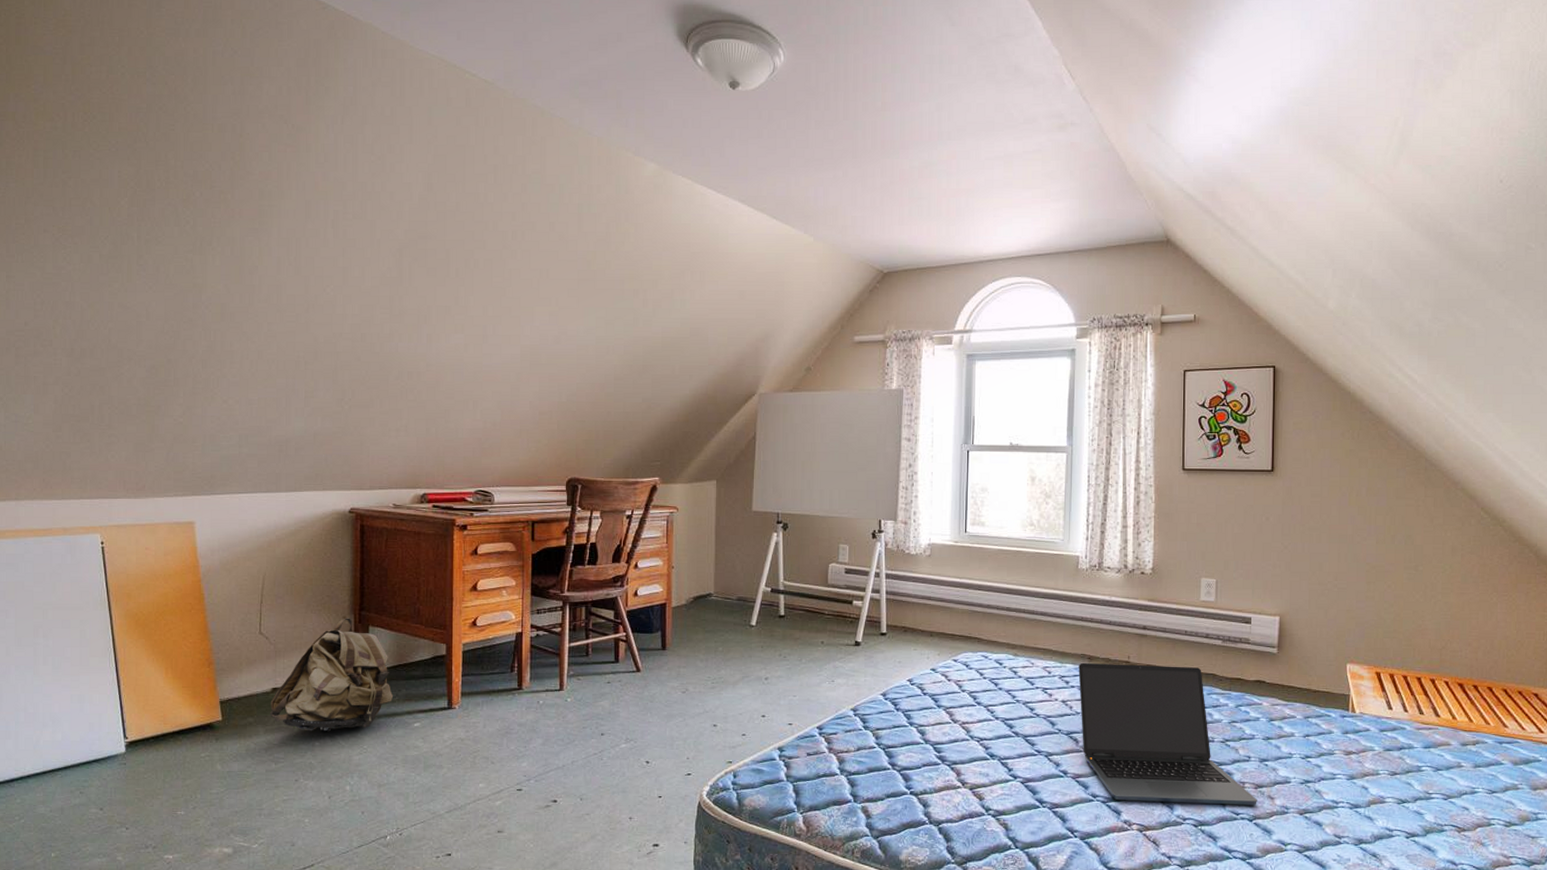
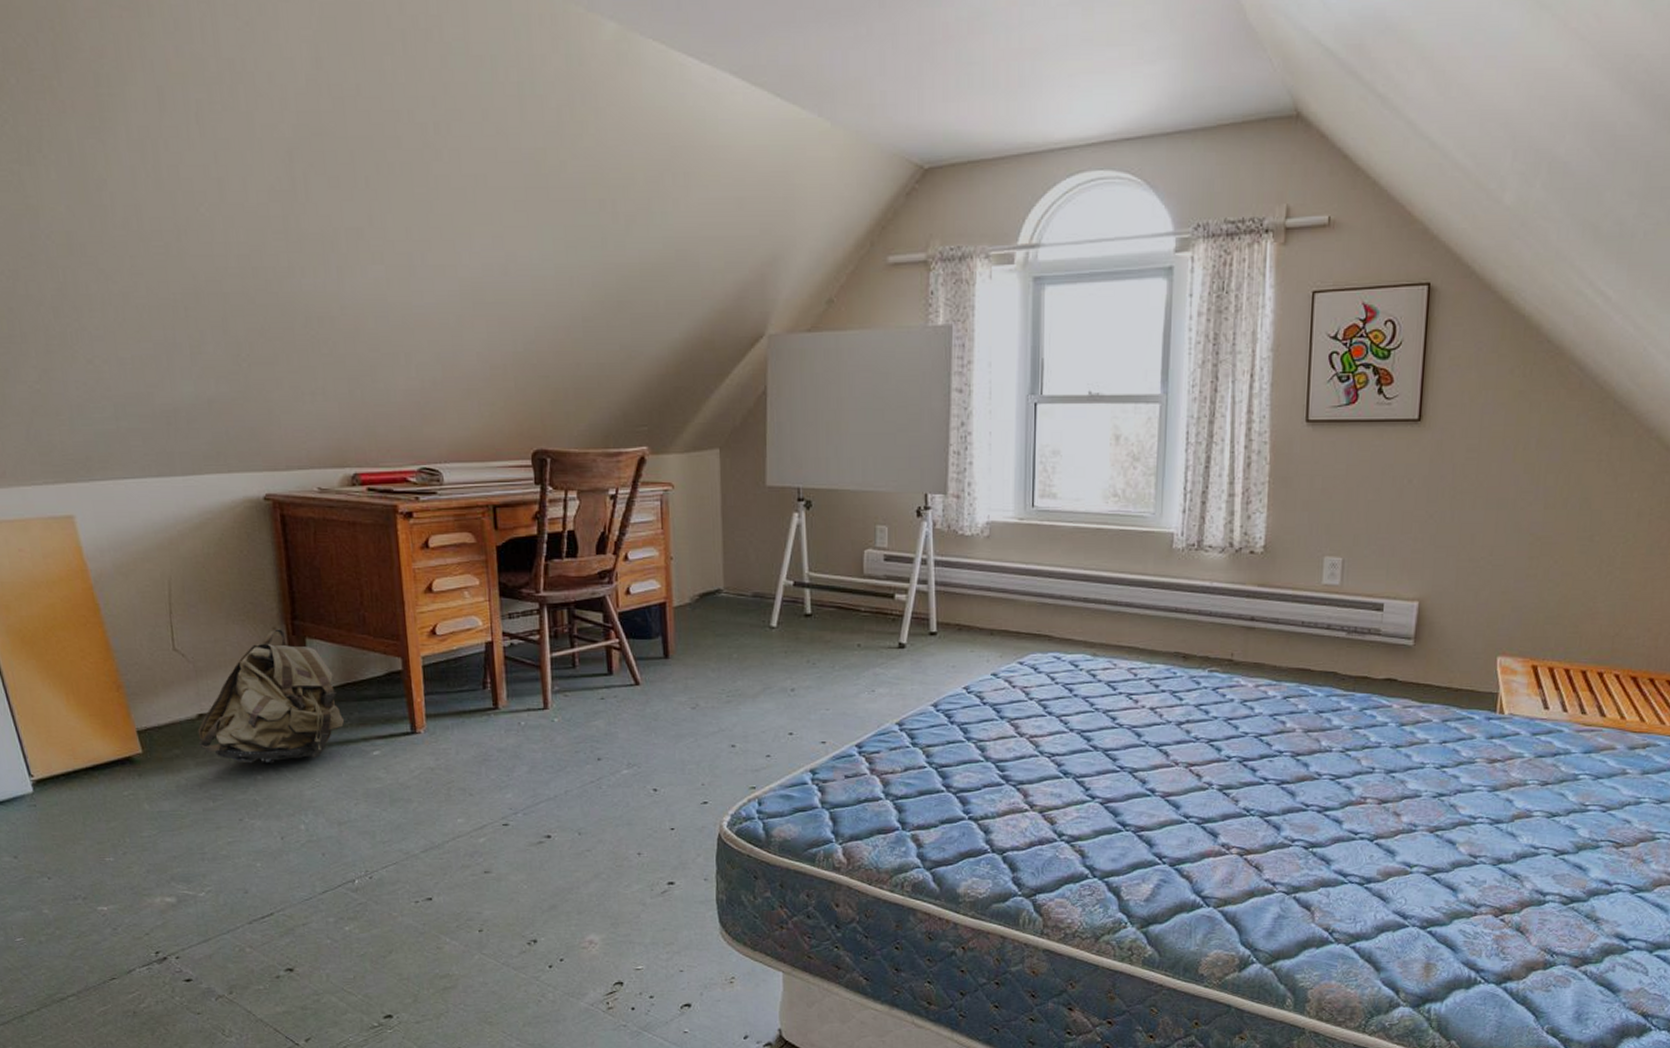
laptop: present [1078,662,1257,805] -> none [1170,662,1381,824]

